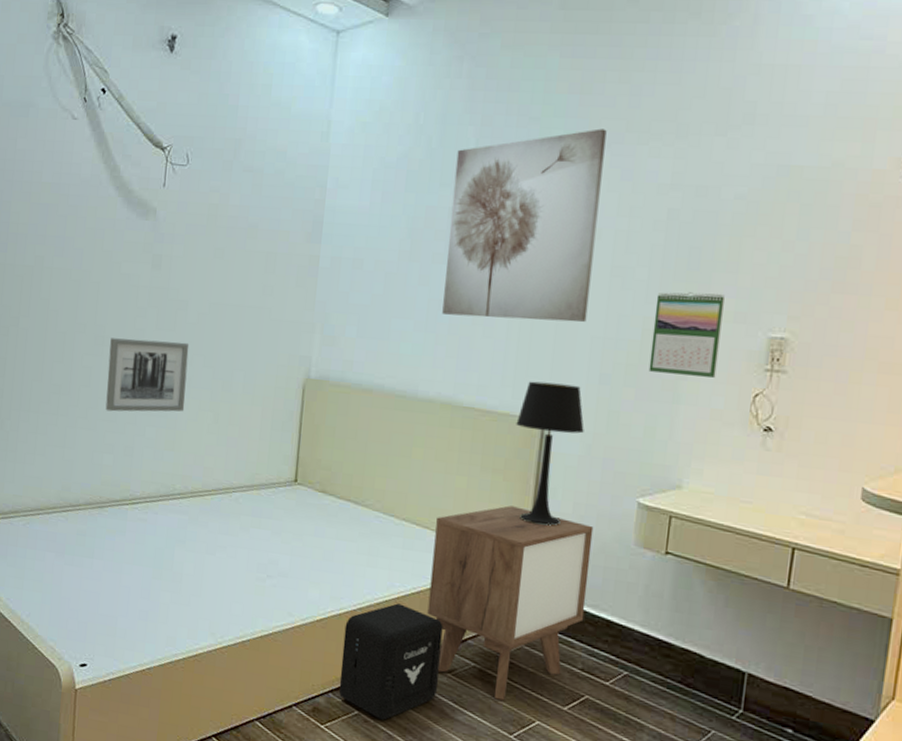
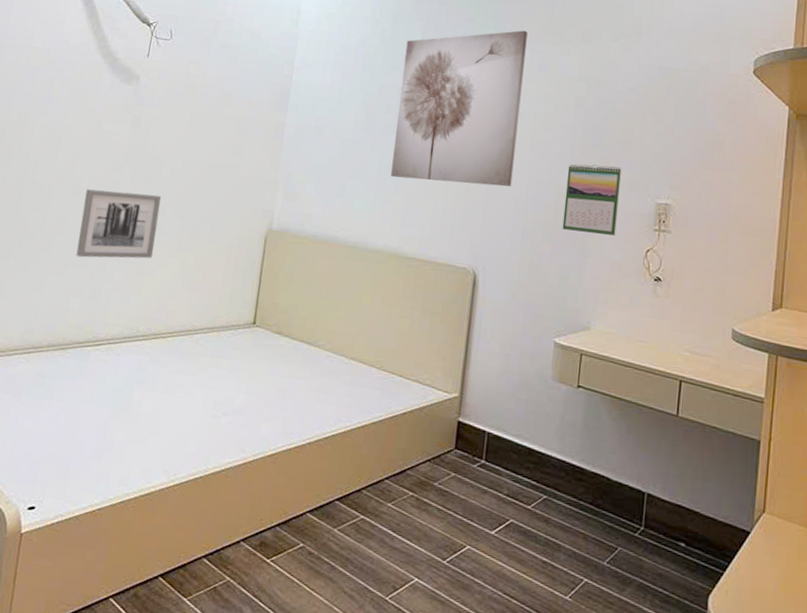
air purifier: present [339,603,443,720] -> none [285,437,385,552]
nightstand: present [427,505,594,701] -> none [370,345,518,528]
table lamp: present [516,381,584,526] -> none [452,235,510,364]

